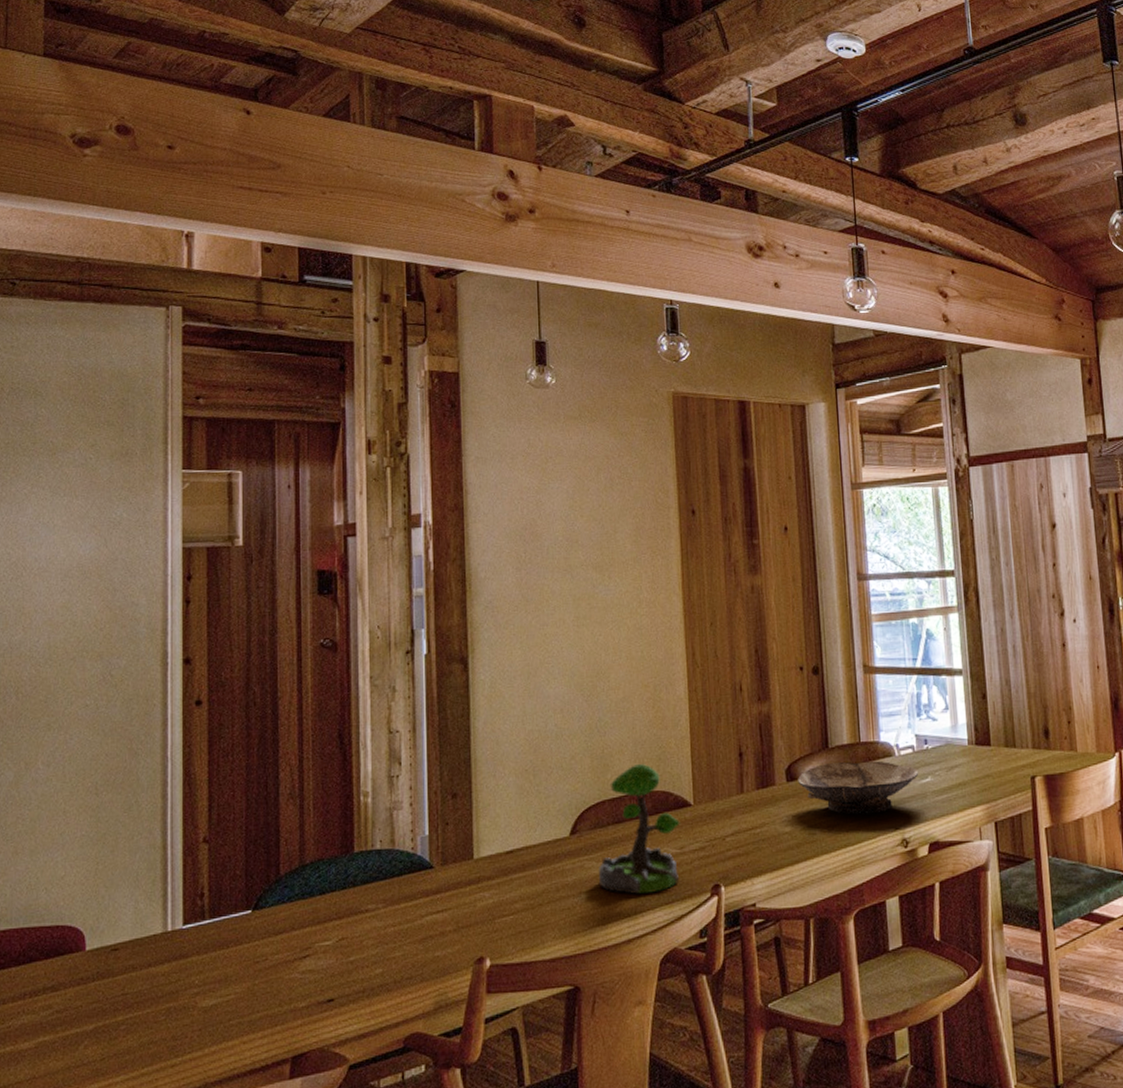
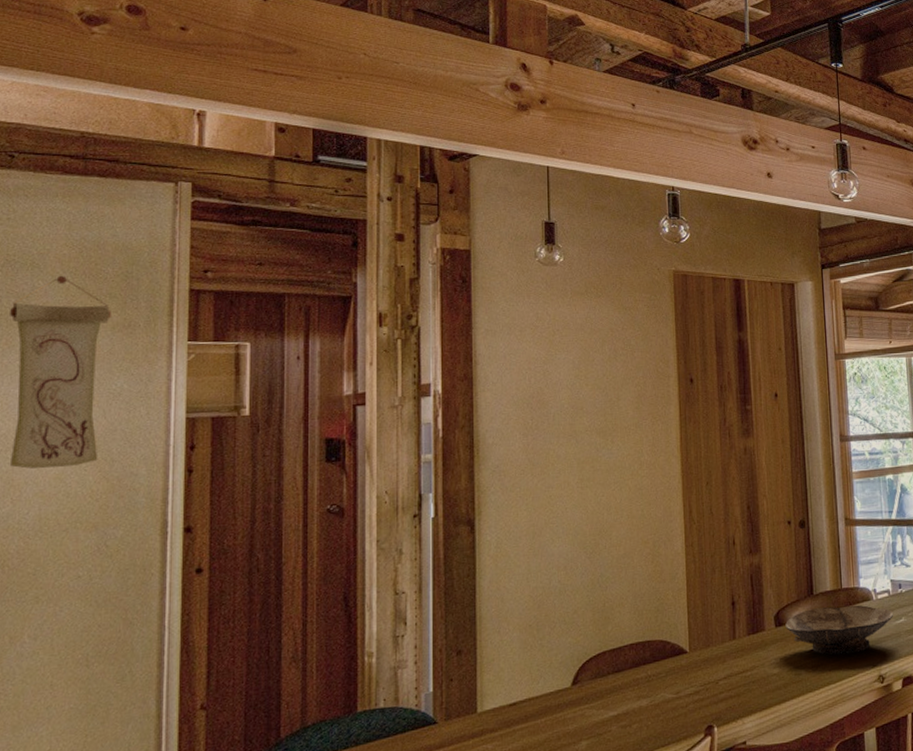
wall scroll: none [16,403,109,597] -> present [9,275,111,469]
plant: present [599,763,680,895] -> none [599,614,676,740]

